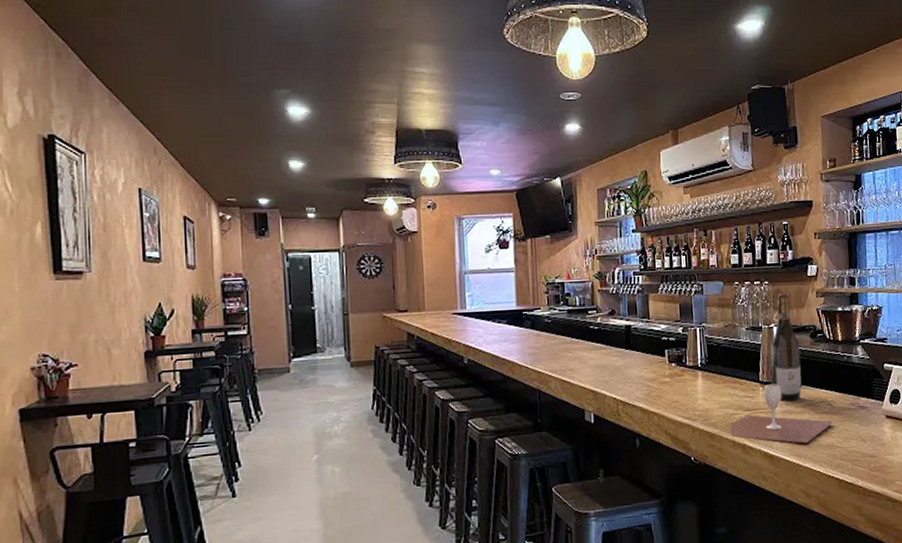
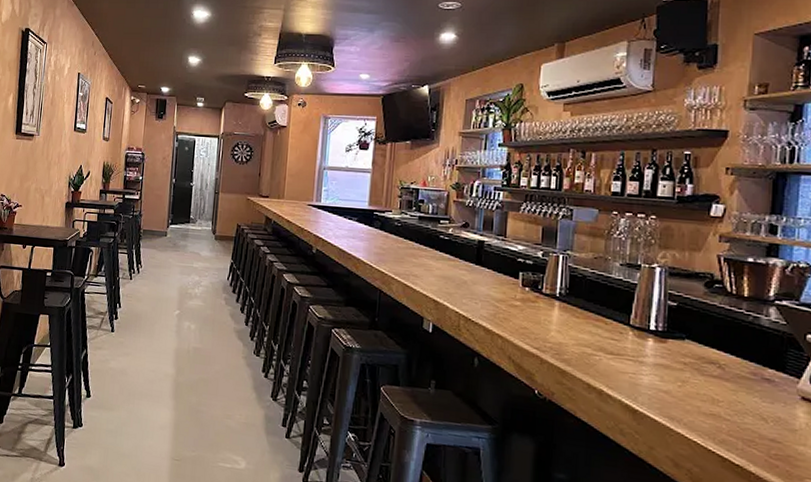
wine glass: present [730,384,834,444] -> none [586,330,725,407]
wine bottle: present [770,293,802,401] -> none [645,231,689,354]

